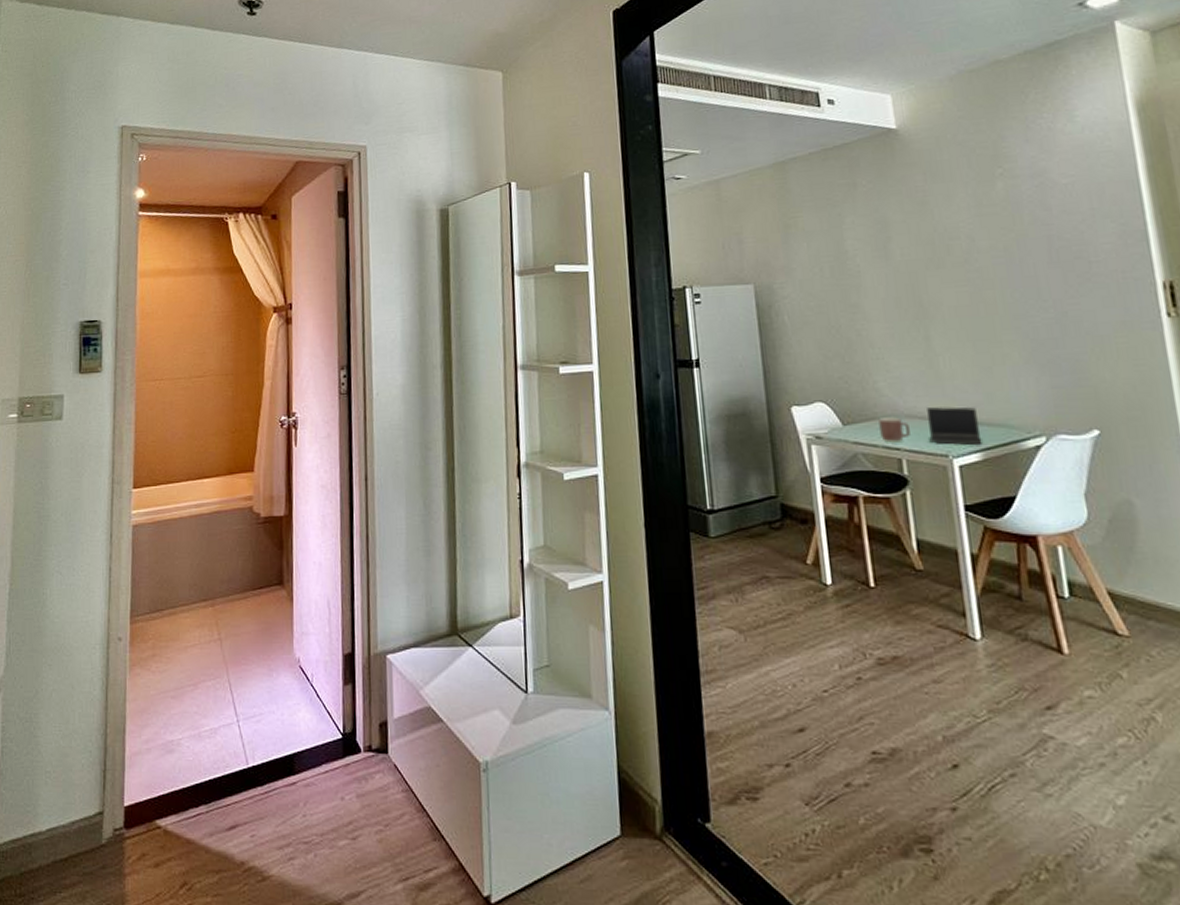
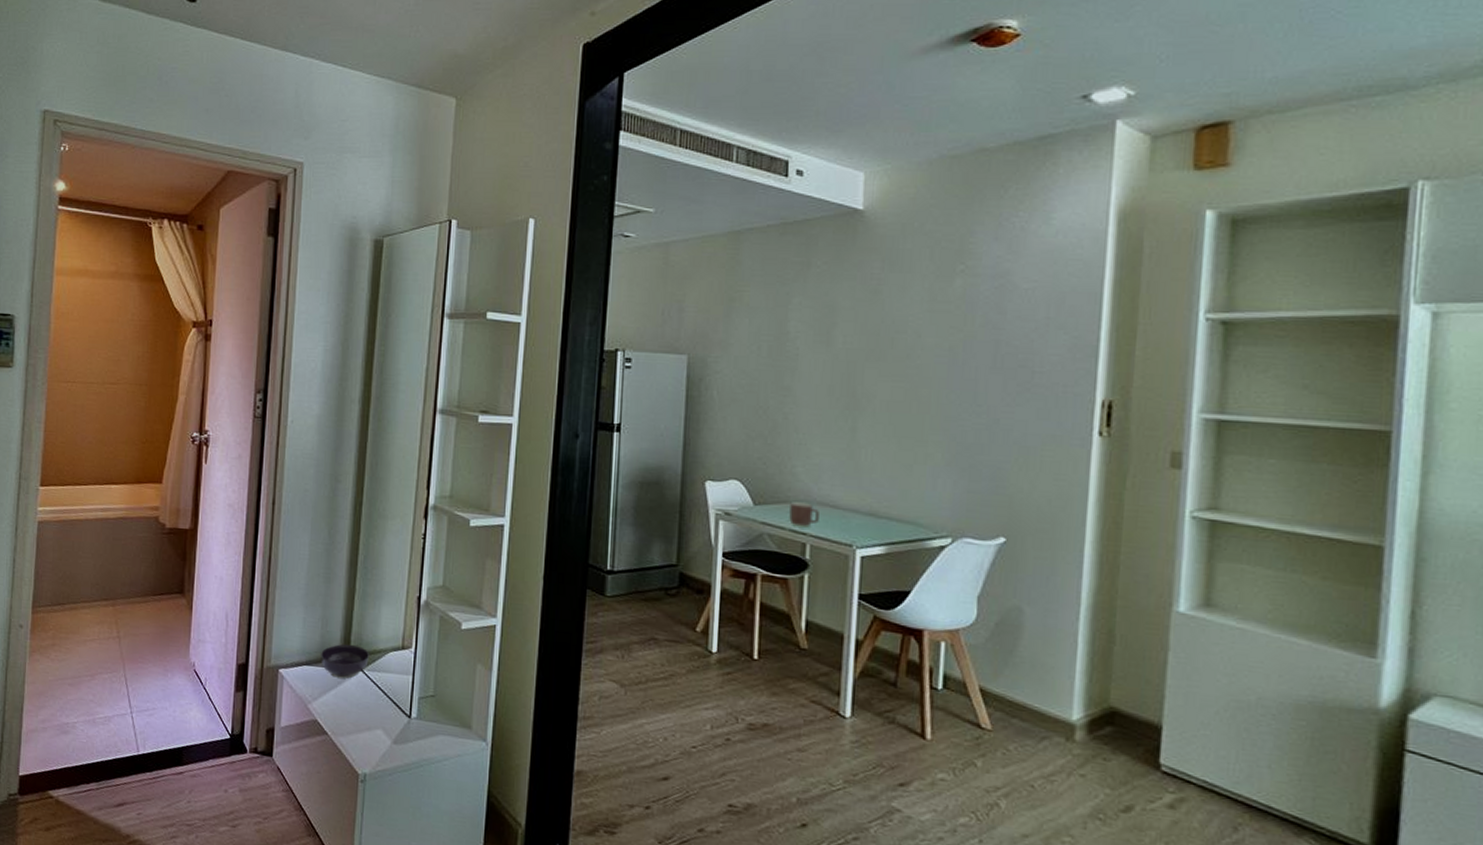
bowl: none [428,619,479,657] -> present [321,644,370,679]
laptop computer: present [927,406,982,445] -> none [836,497,889,538]

